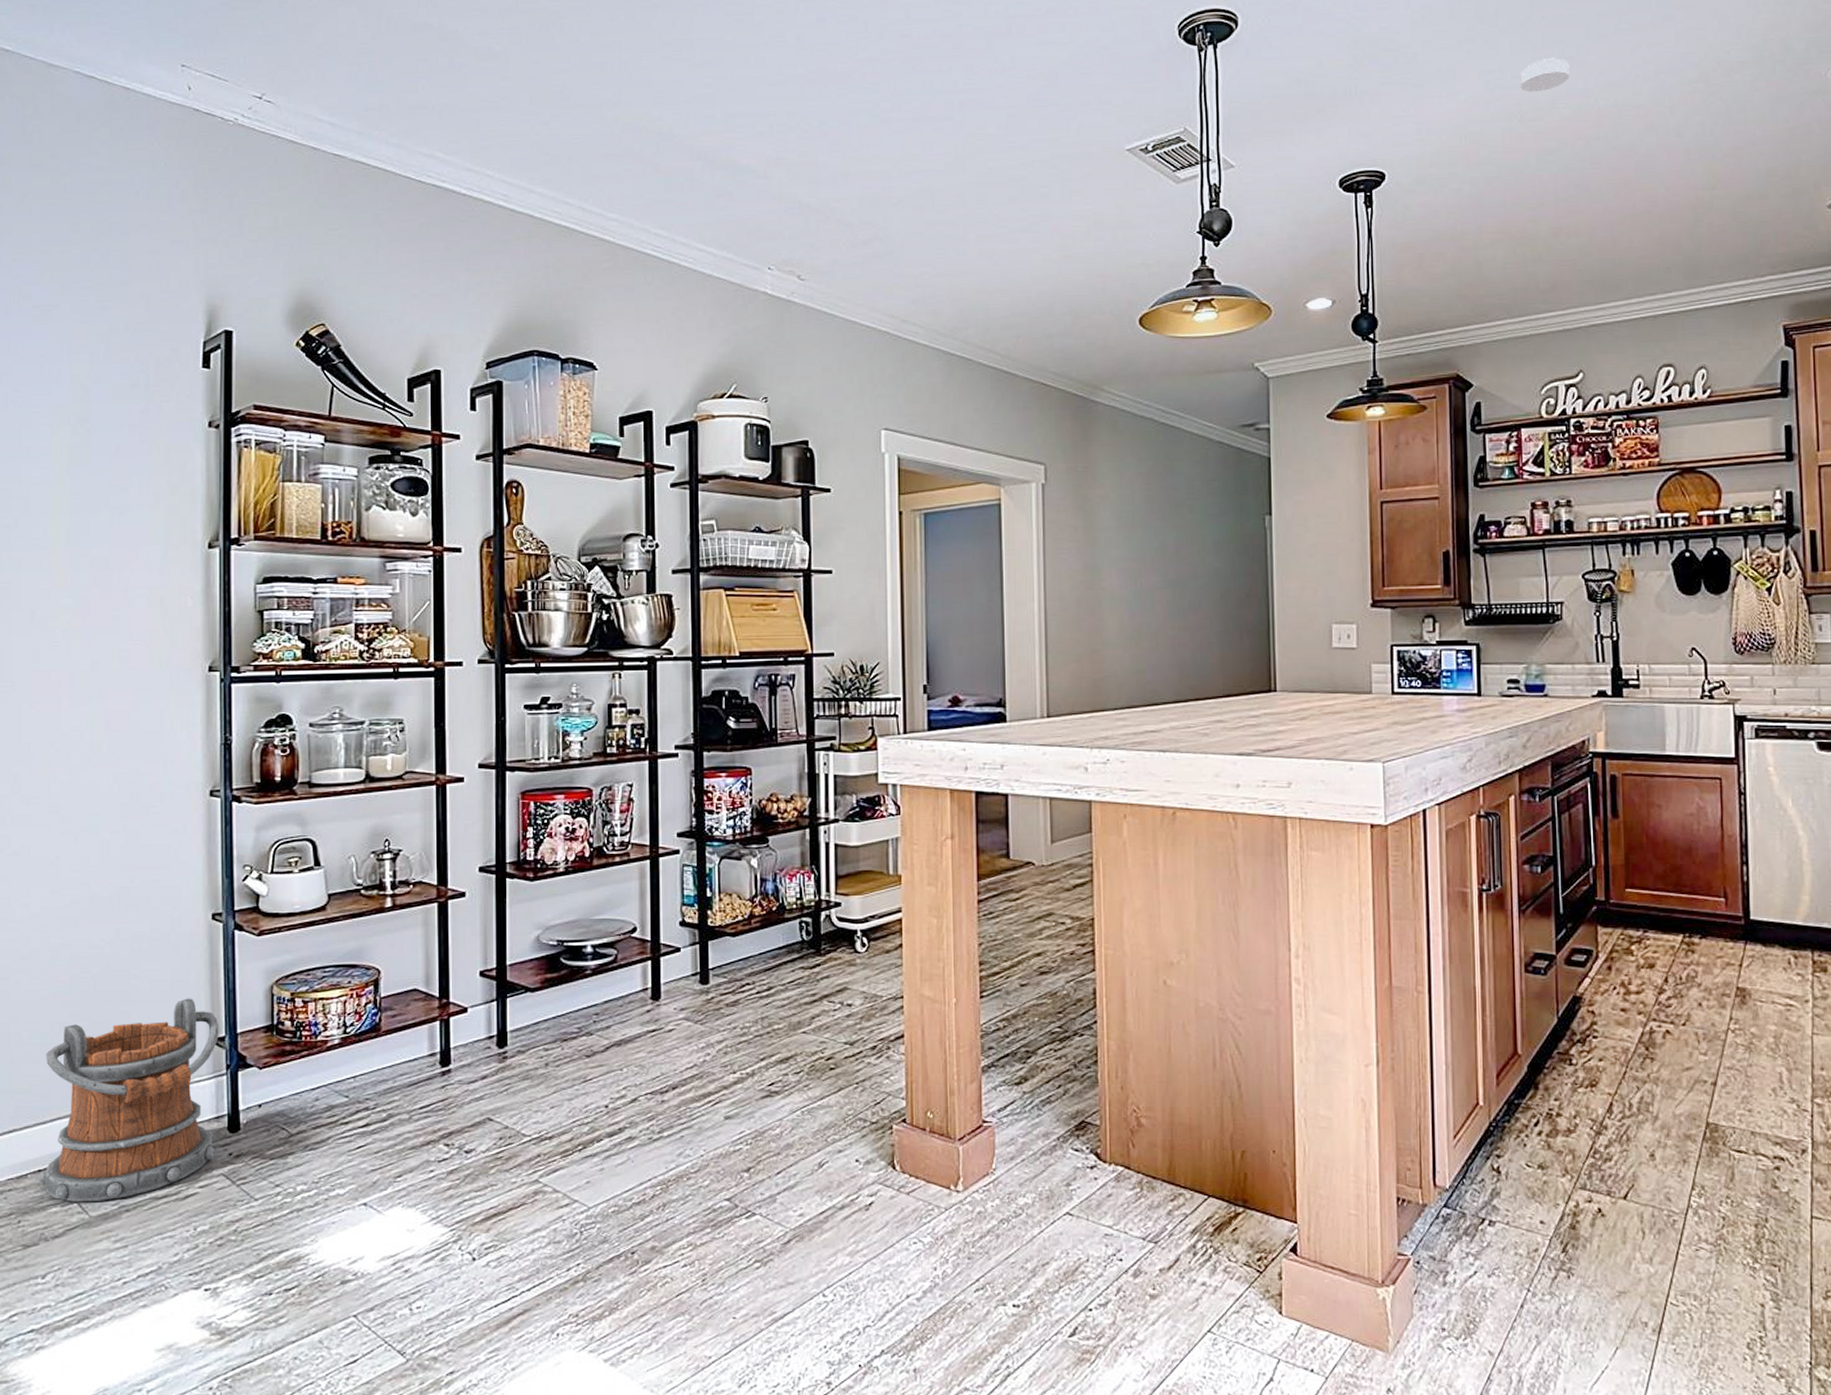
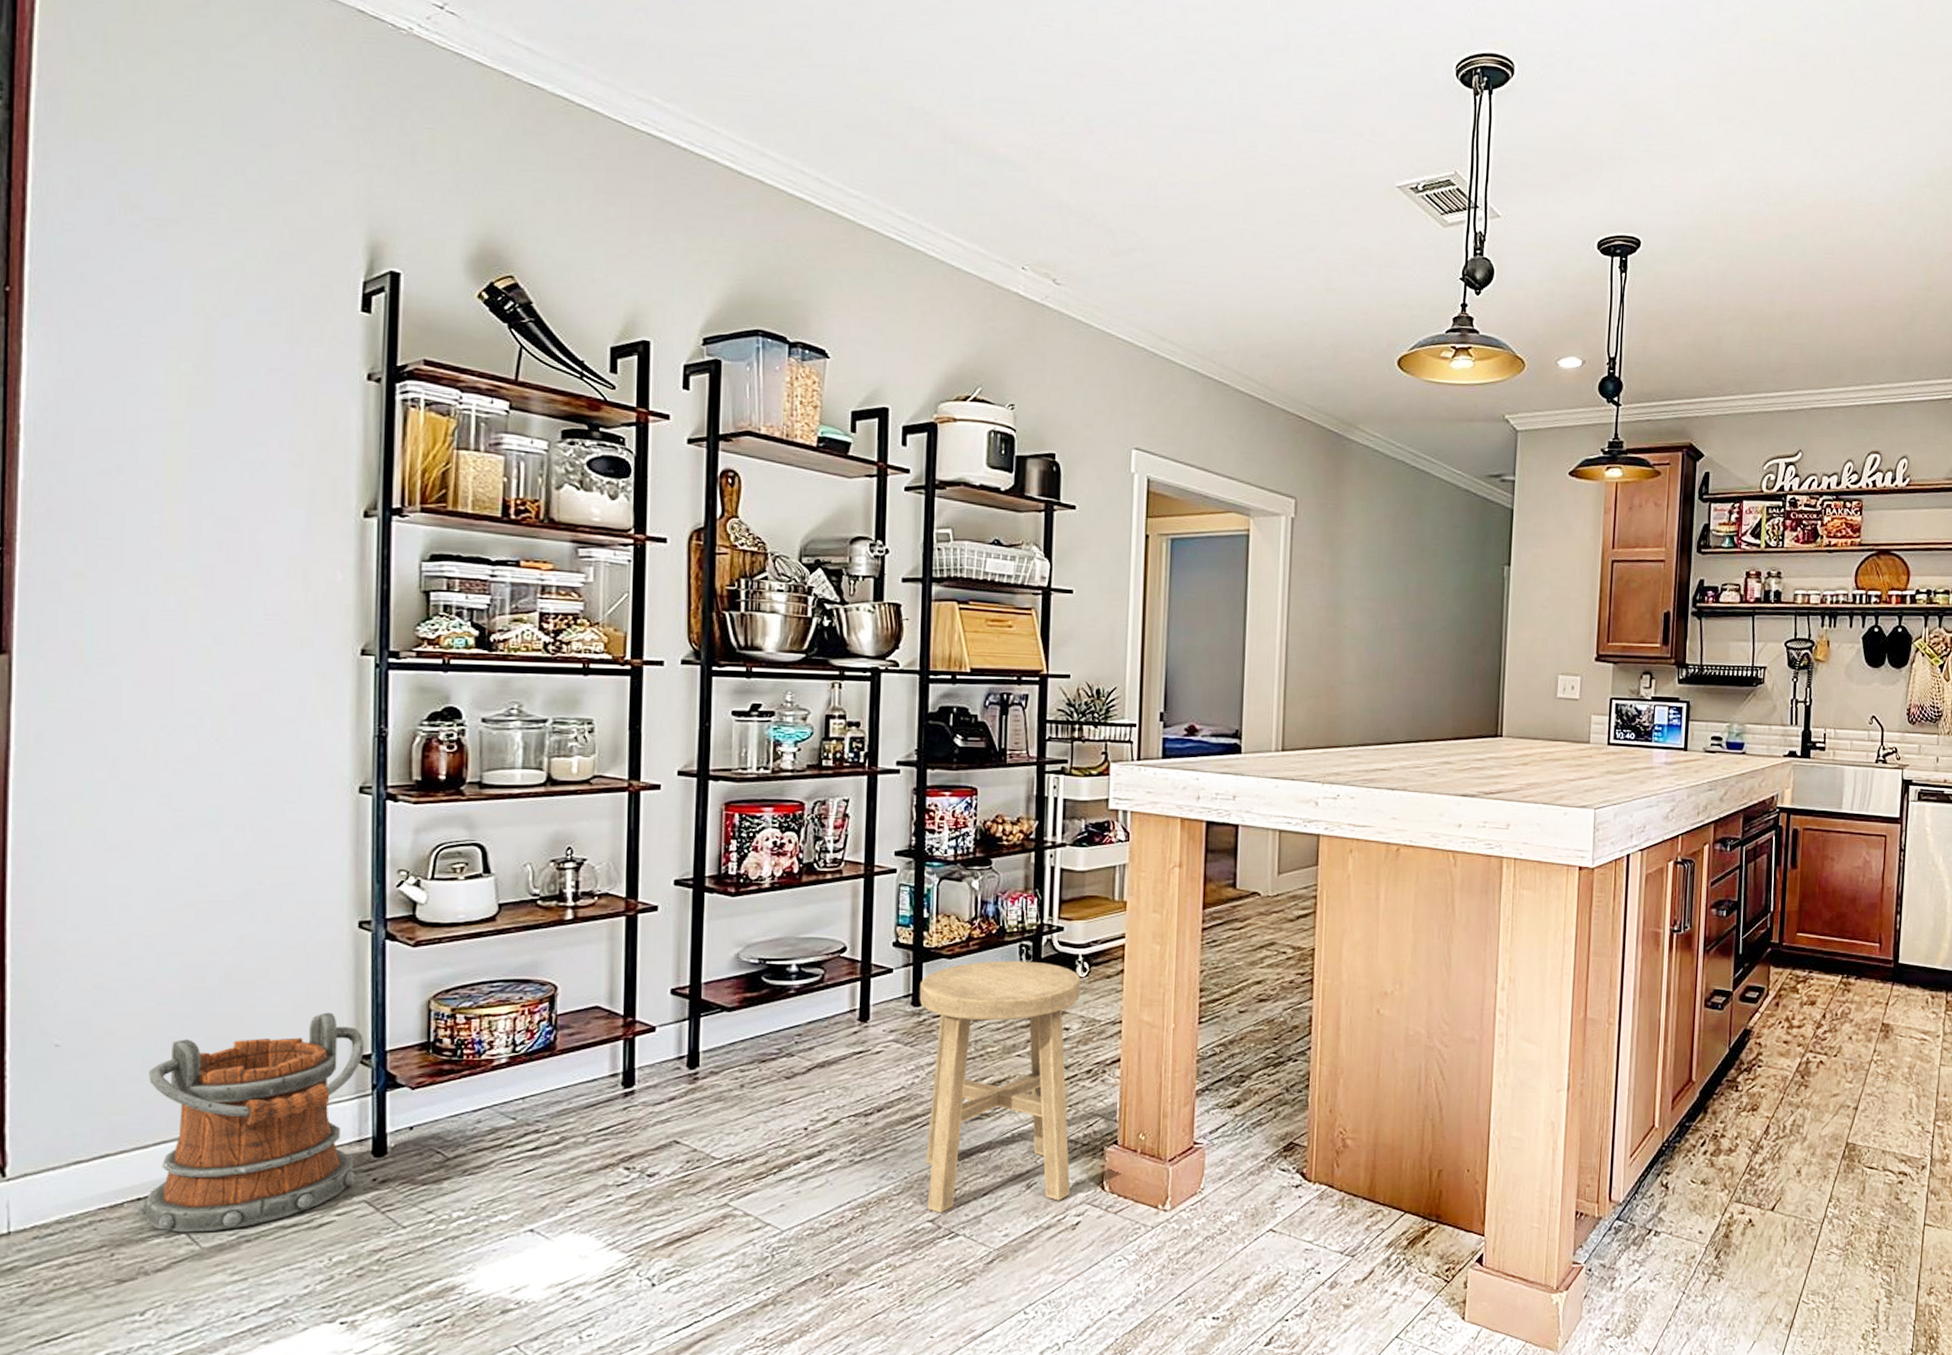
stool: none [706,937,861,1192] -> present [919,960,1081,1214]
smoke detector: present [1520,57,1570,92] -> none [1770,145,1815,178]

